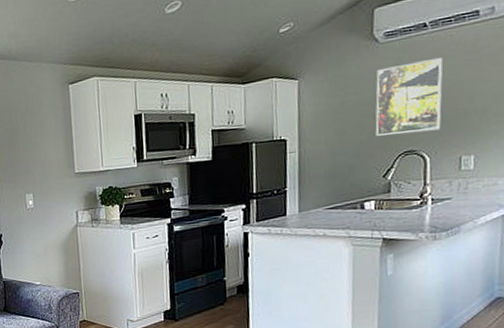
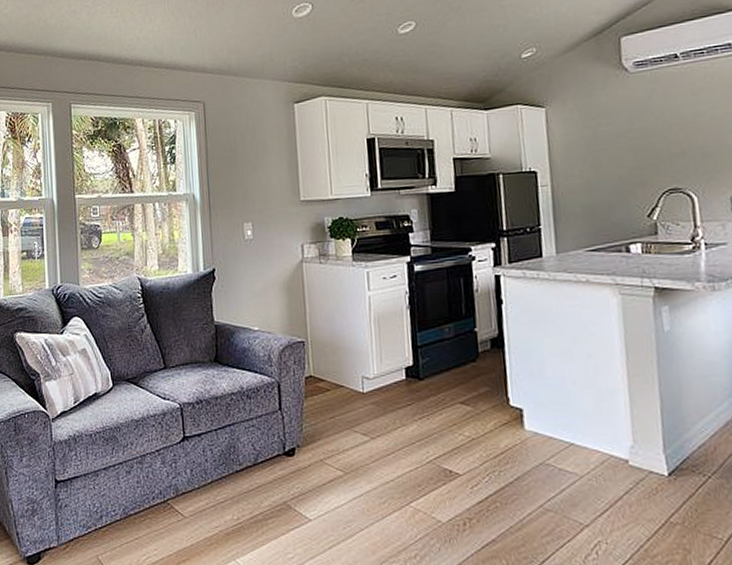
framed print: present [375,58,443,136] -> none [630,90,706,171]

